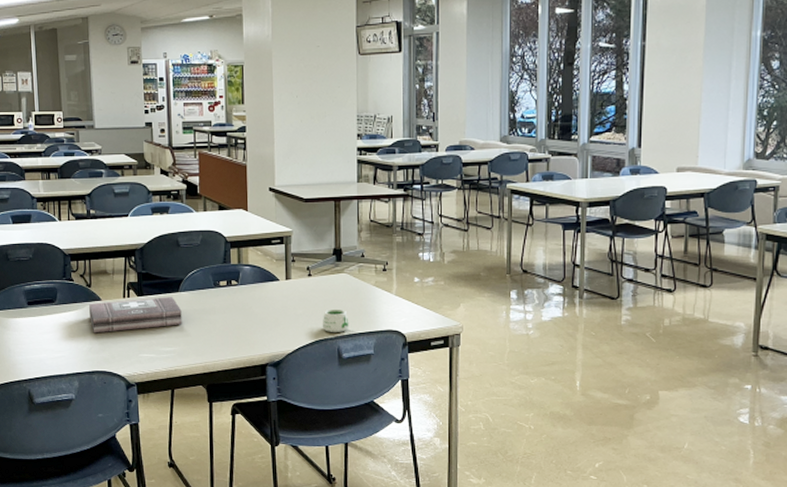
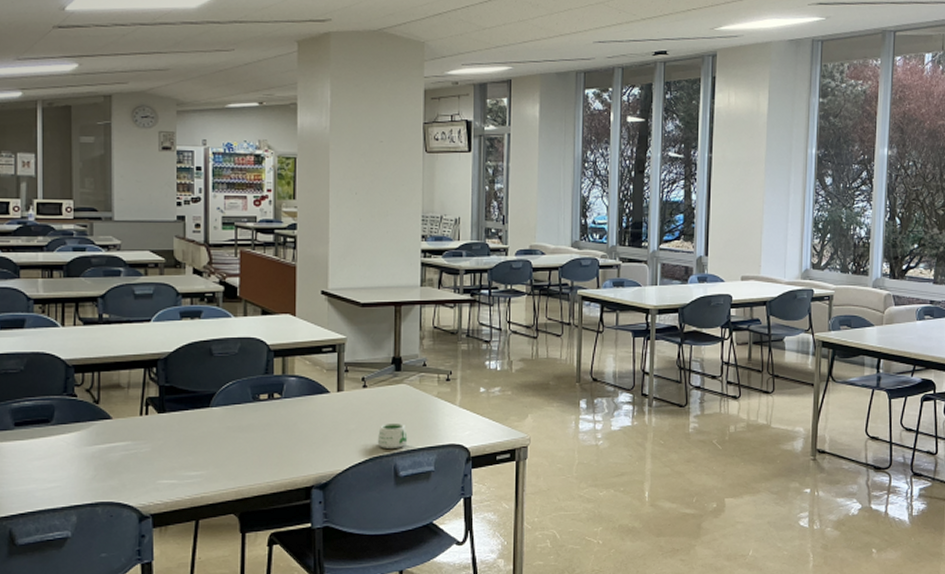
first aid kit: present [89,296,182,333] -> none [96,412,212,458]

